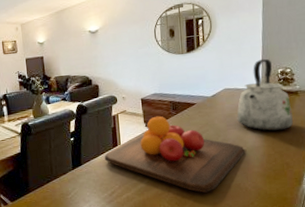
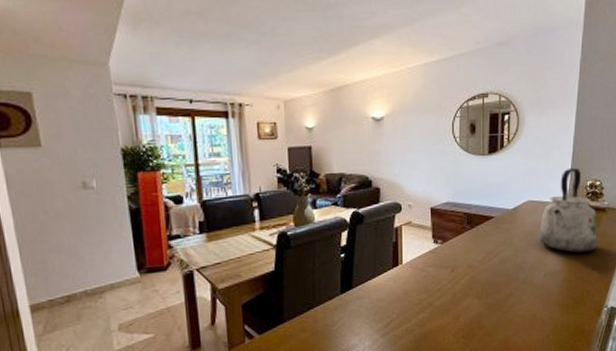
chopping board: present [104,115,245,193] -> none [381,230,544,324]

